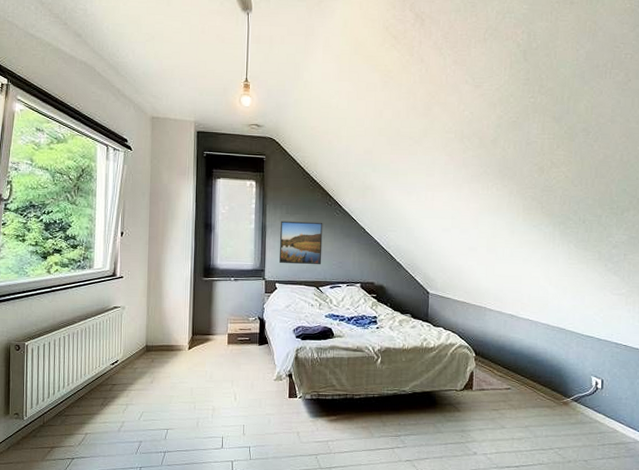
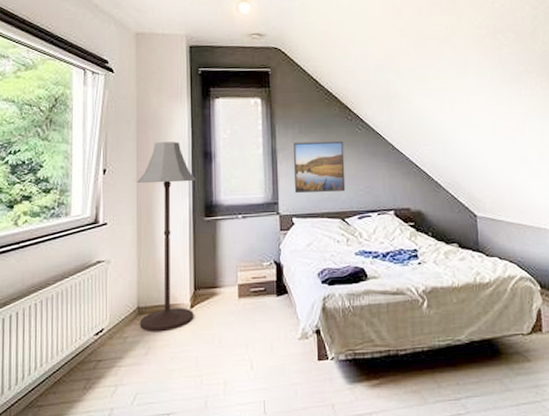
floor lamp: none [147,213,199,366] -> present [137,142,197,332]

